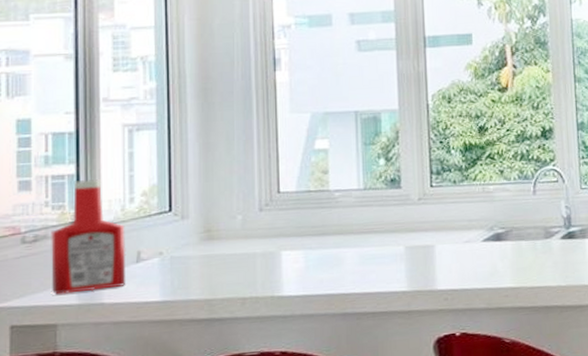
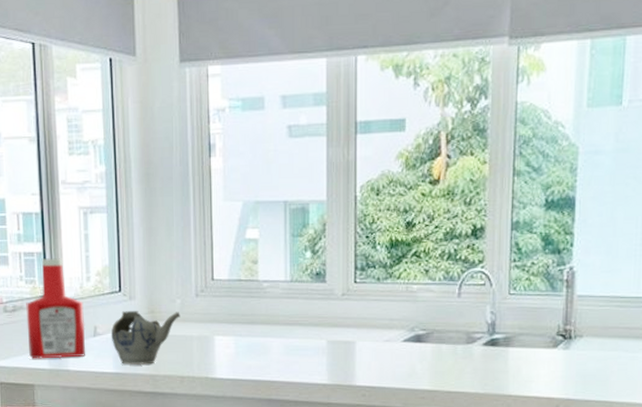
teapot: none [158,228,242,291] -> present [111,311,180,365]

